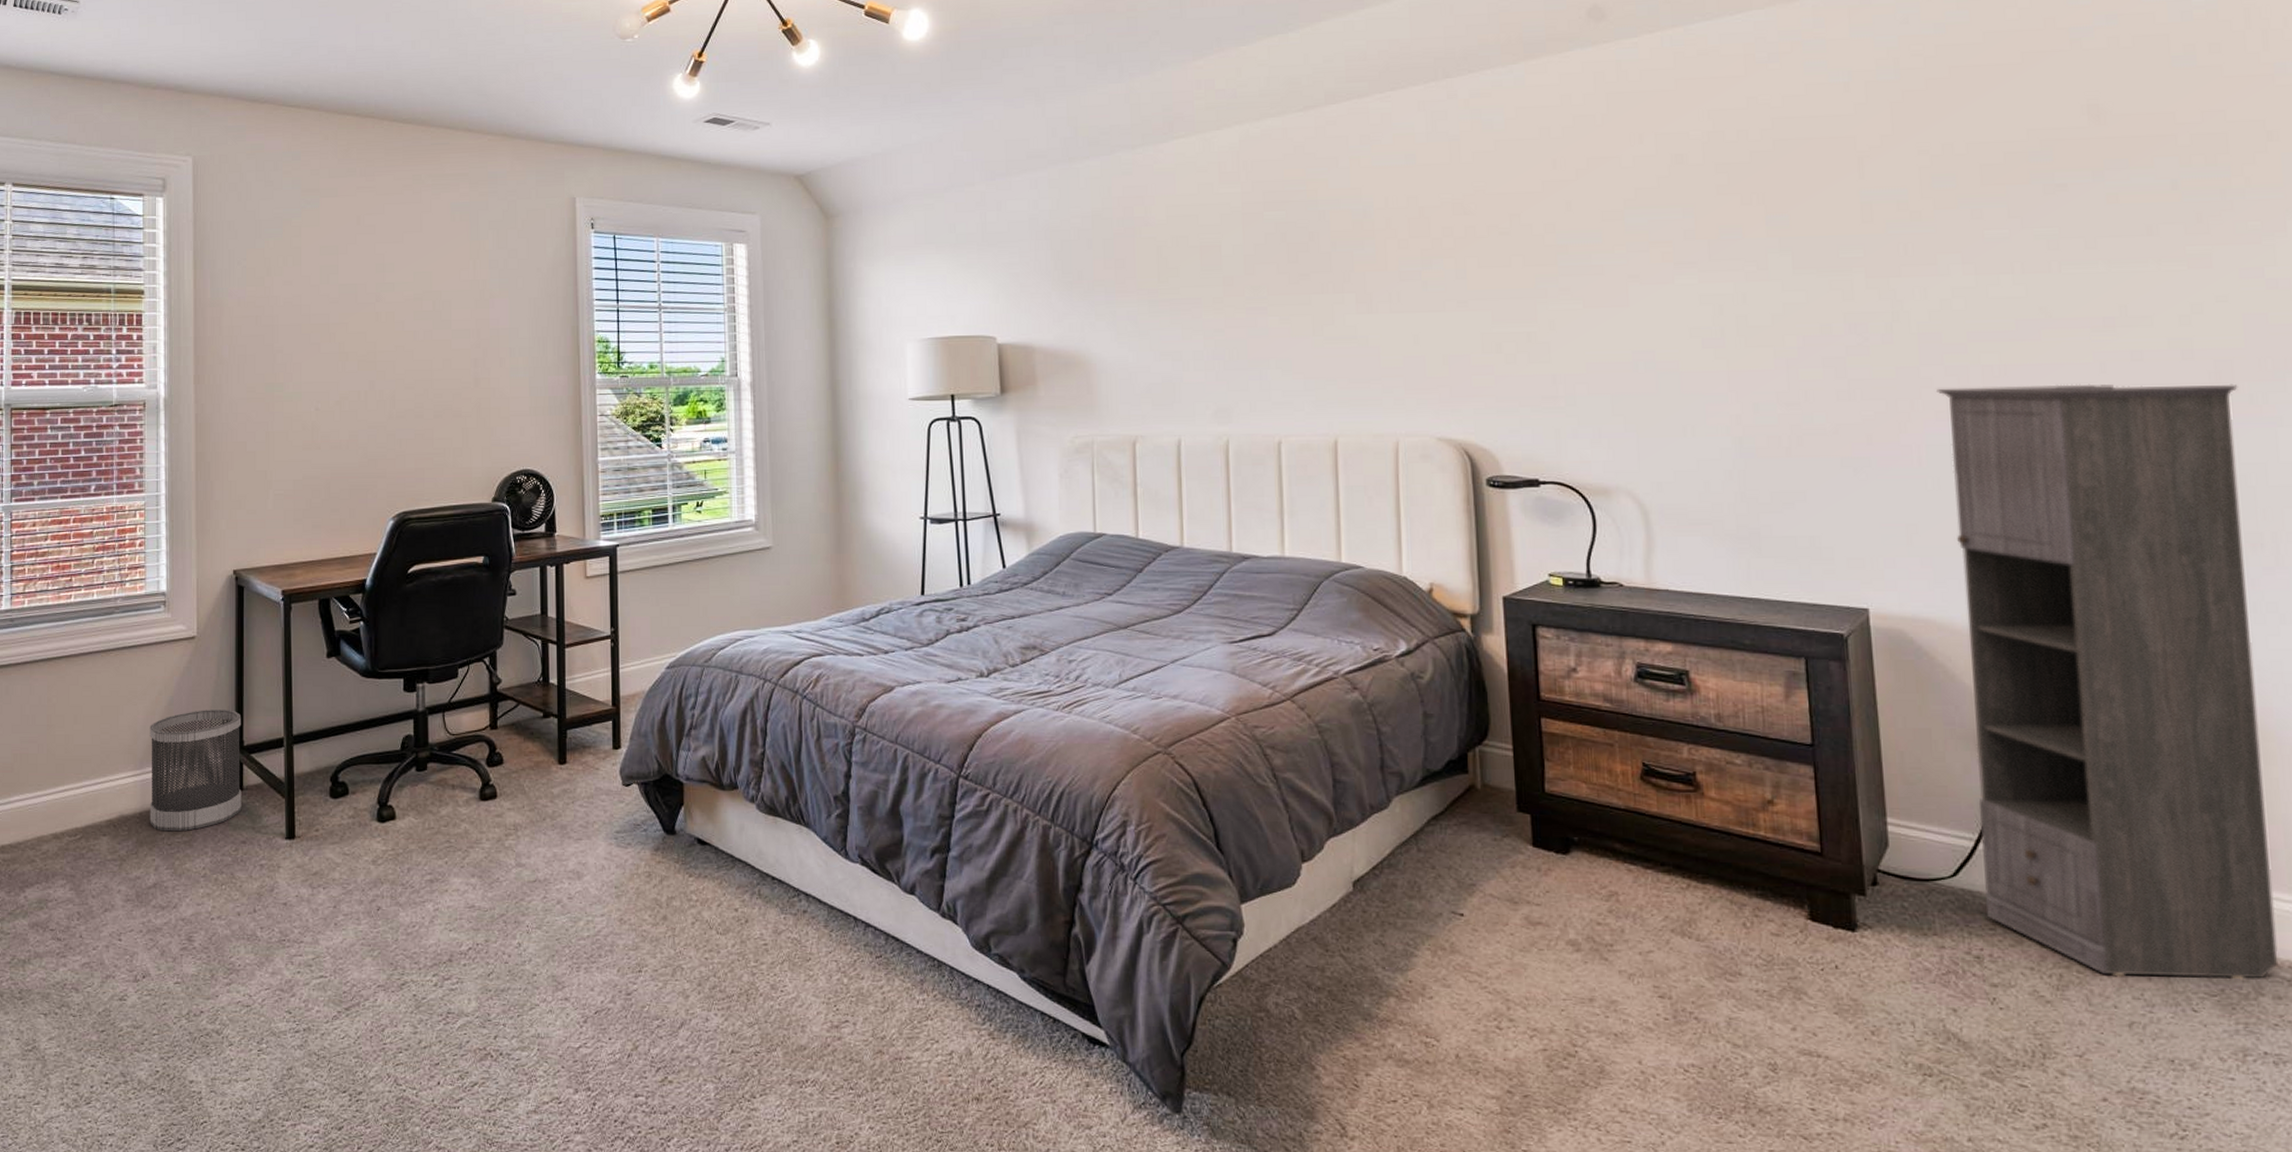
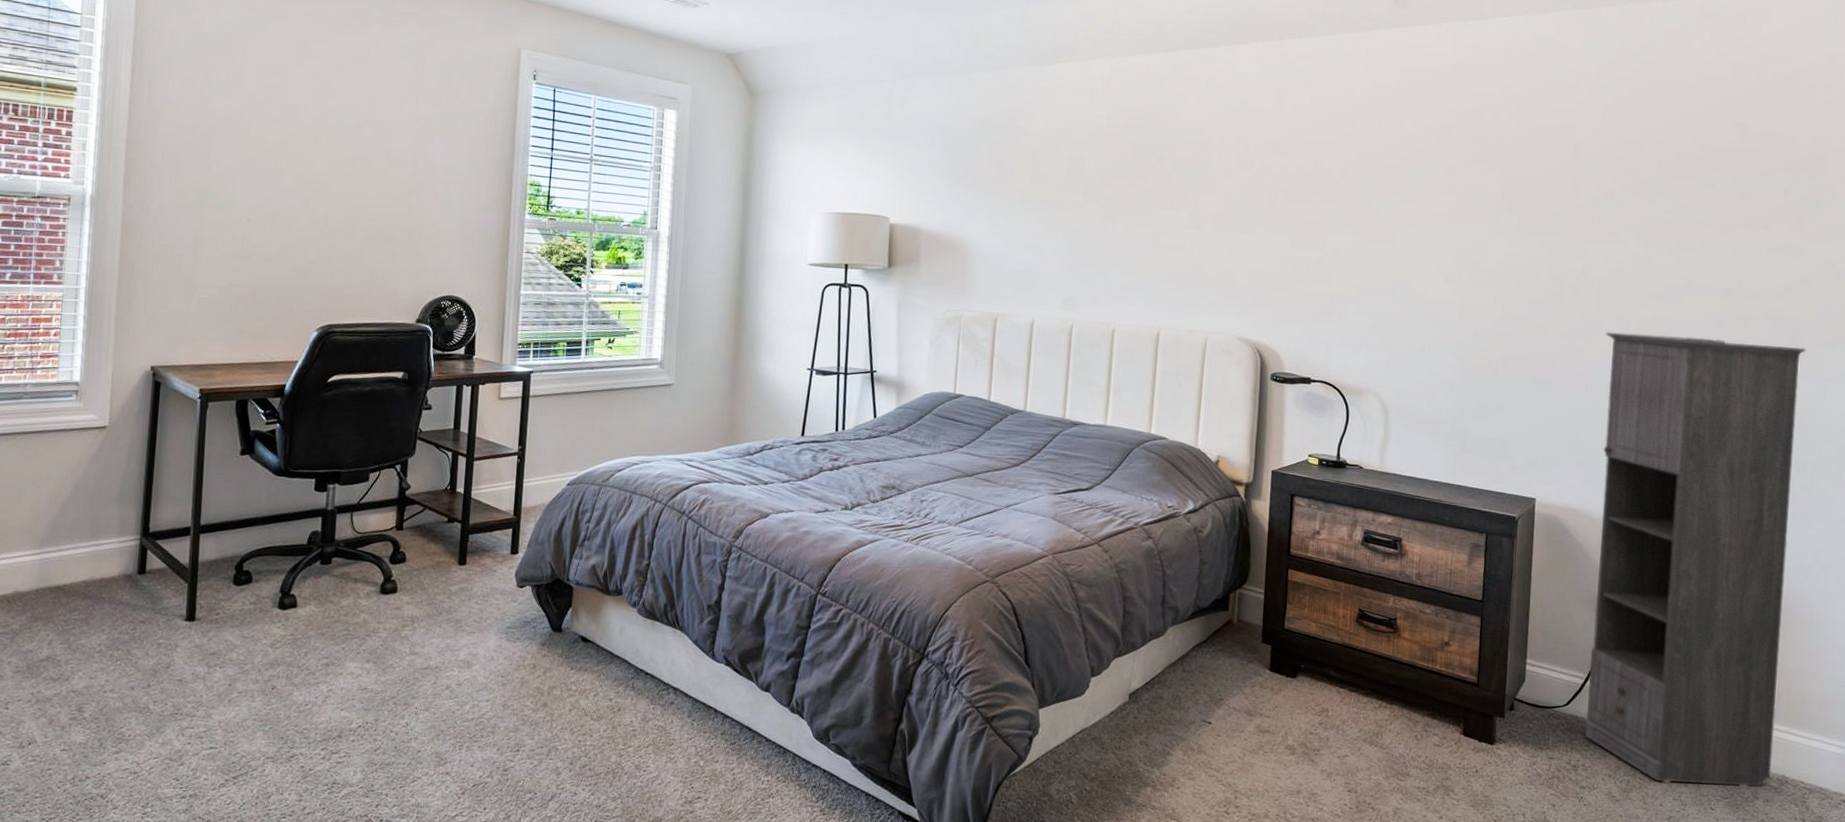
wastebasket: present [149,710,242,832] -> none [46,496,149,610]

